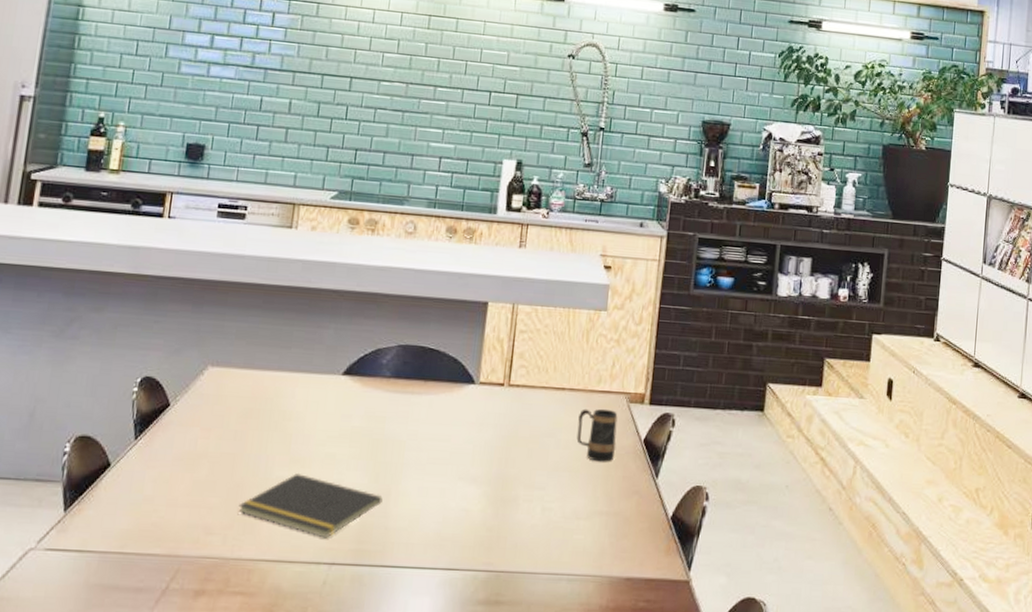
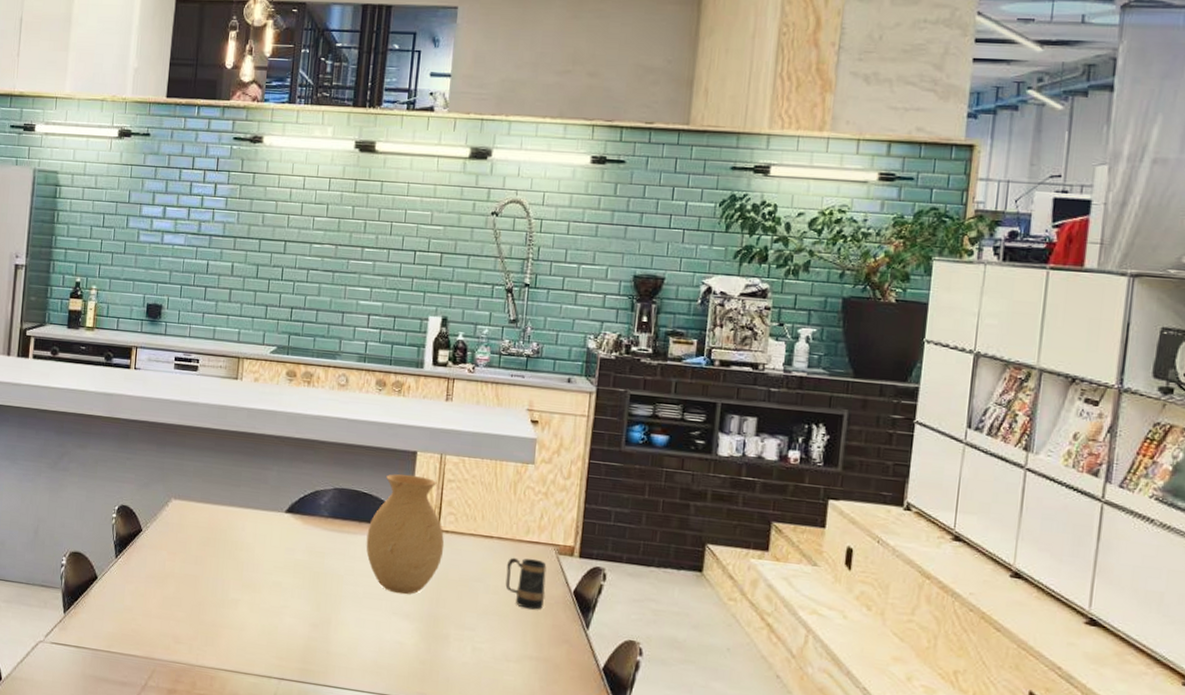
notepad: present [238,472,383,538] -> none [201,596,324,656]
vase: none [431,326,515,457] -> present [366,474,445,595]

